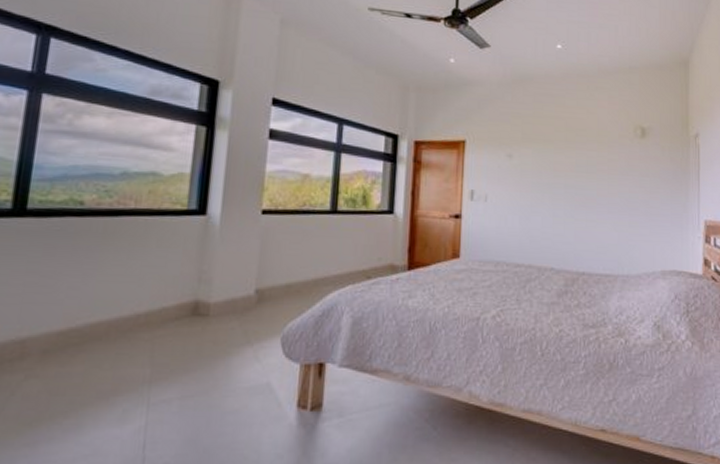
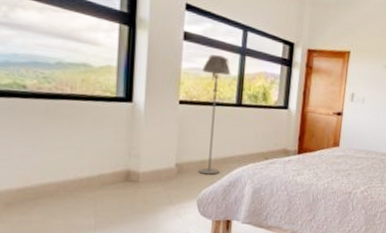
floor lamp: none [282,153,324,302] -> present [197,54,231,175]

